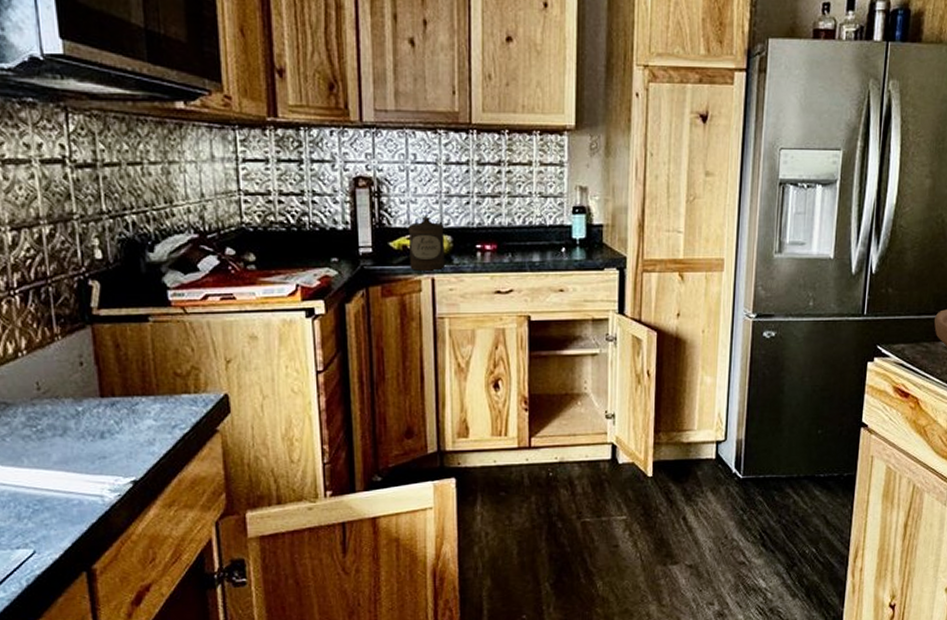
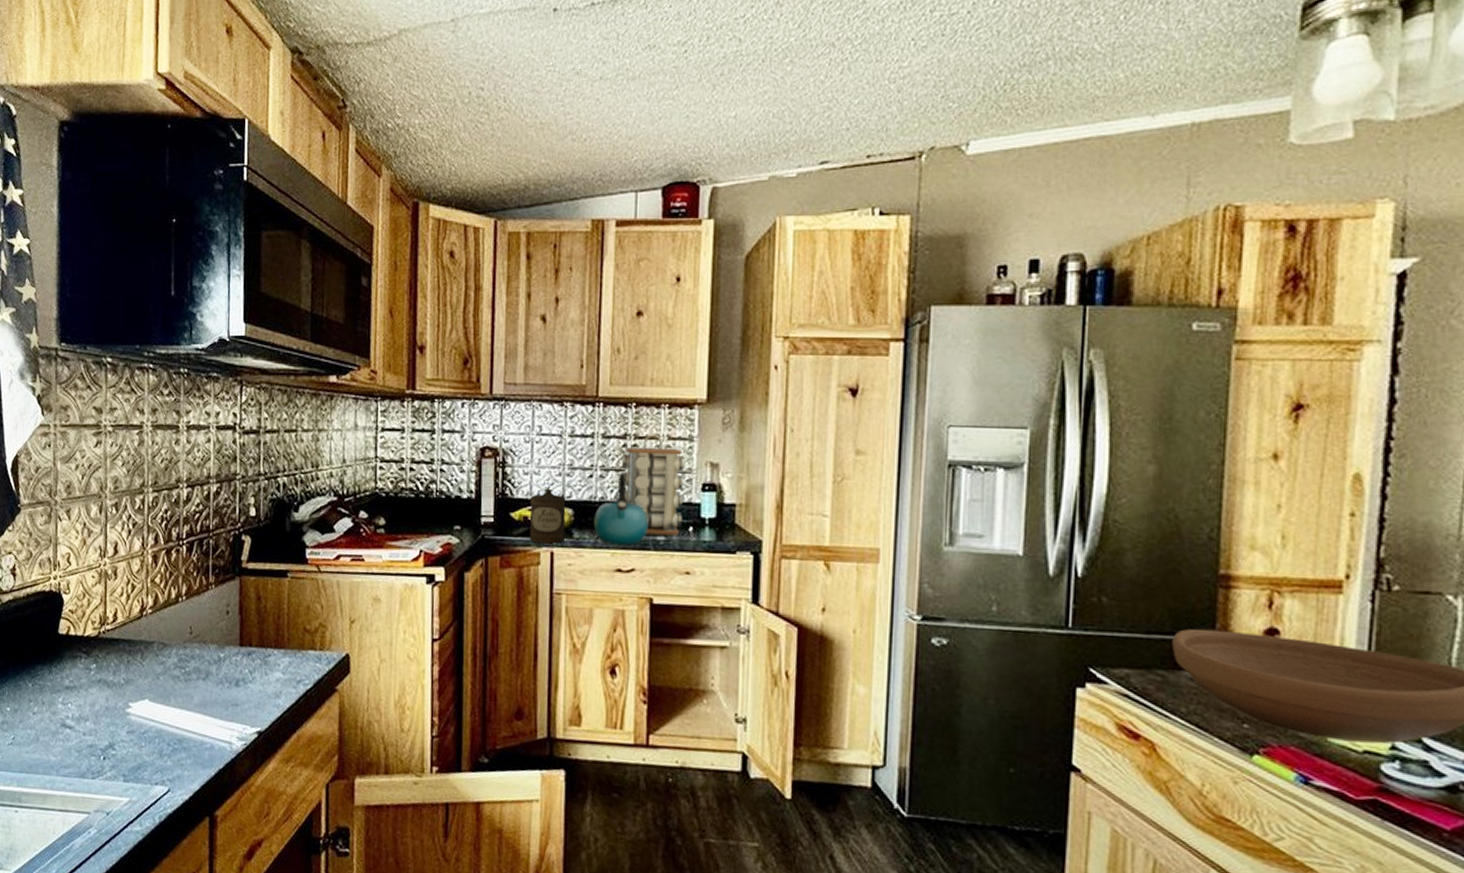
kettle: none [472,199,524,268] -> present [593,472,649,546]
spice rack: none [496,160,556,258] -> present [621,434,685,537]

